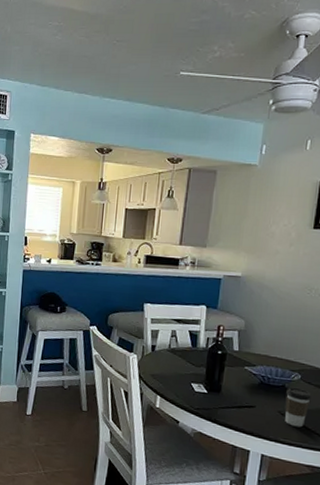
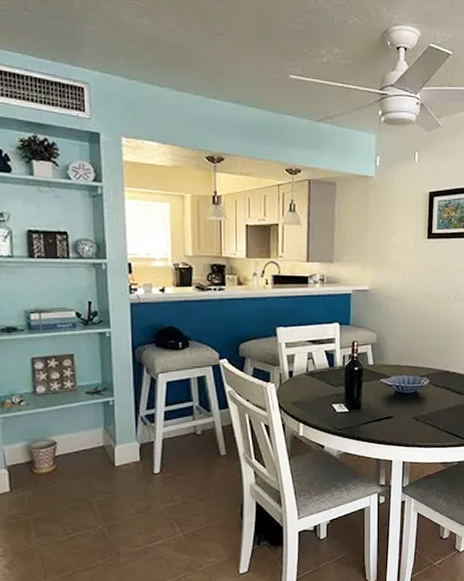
coffee cup: present [284,387,311,427] -> none [418,391,439,429]

